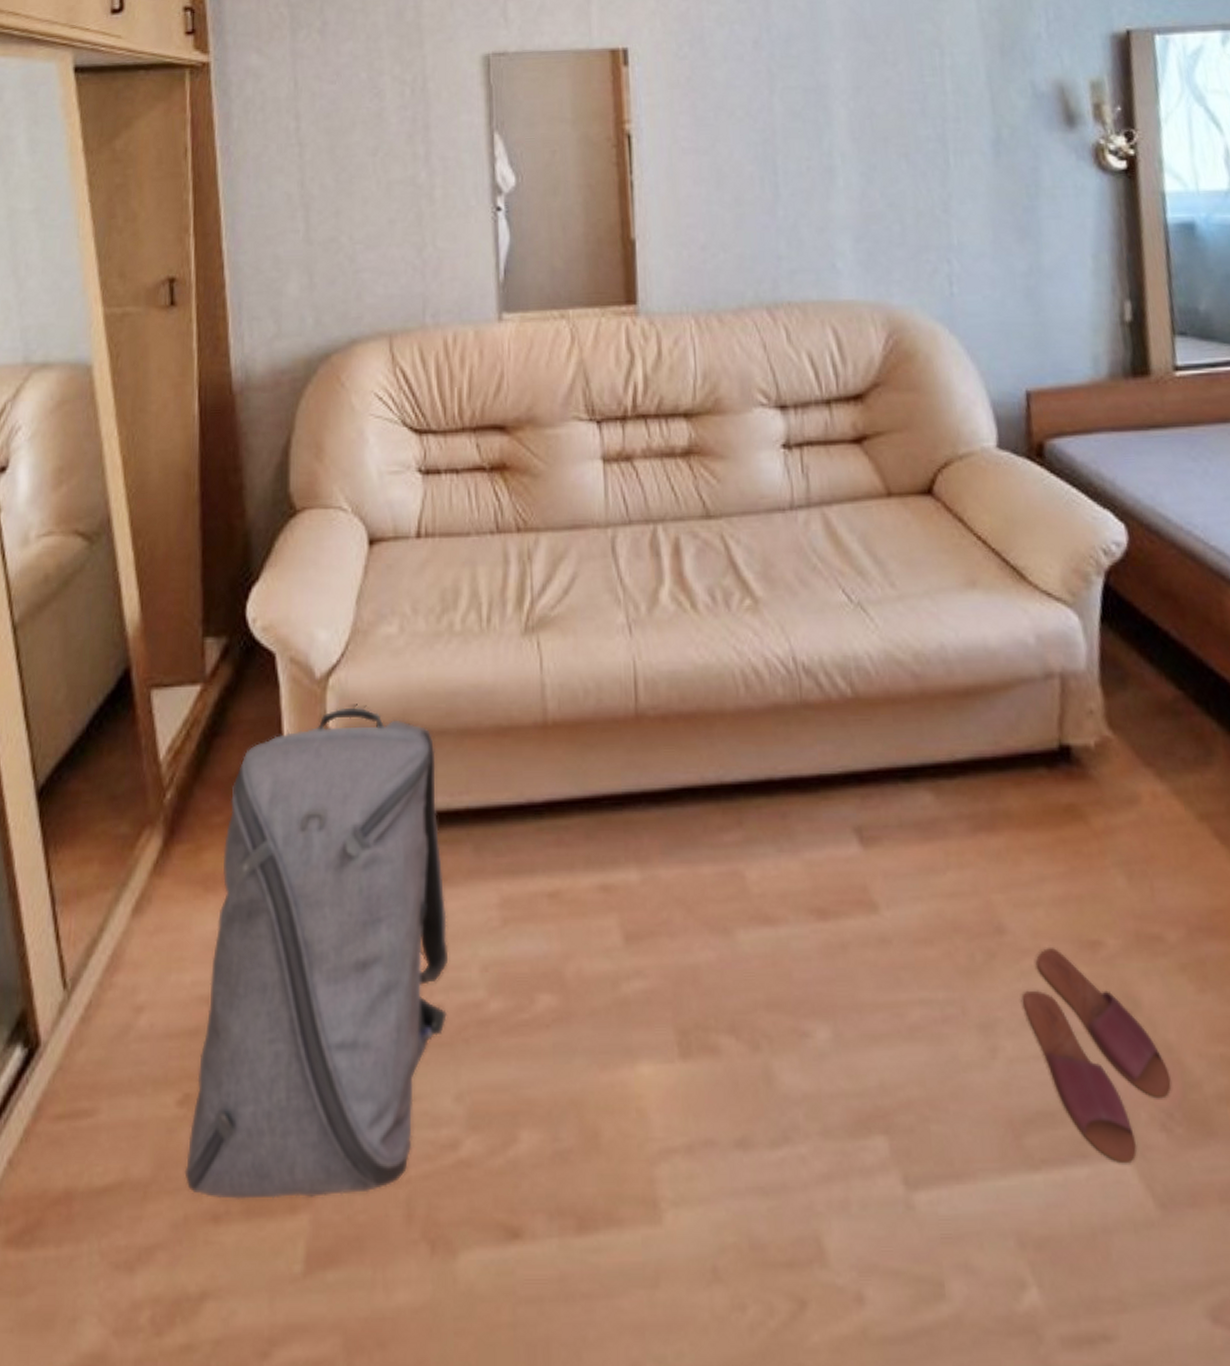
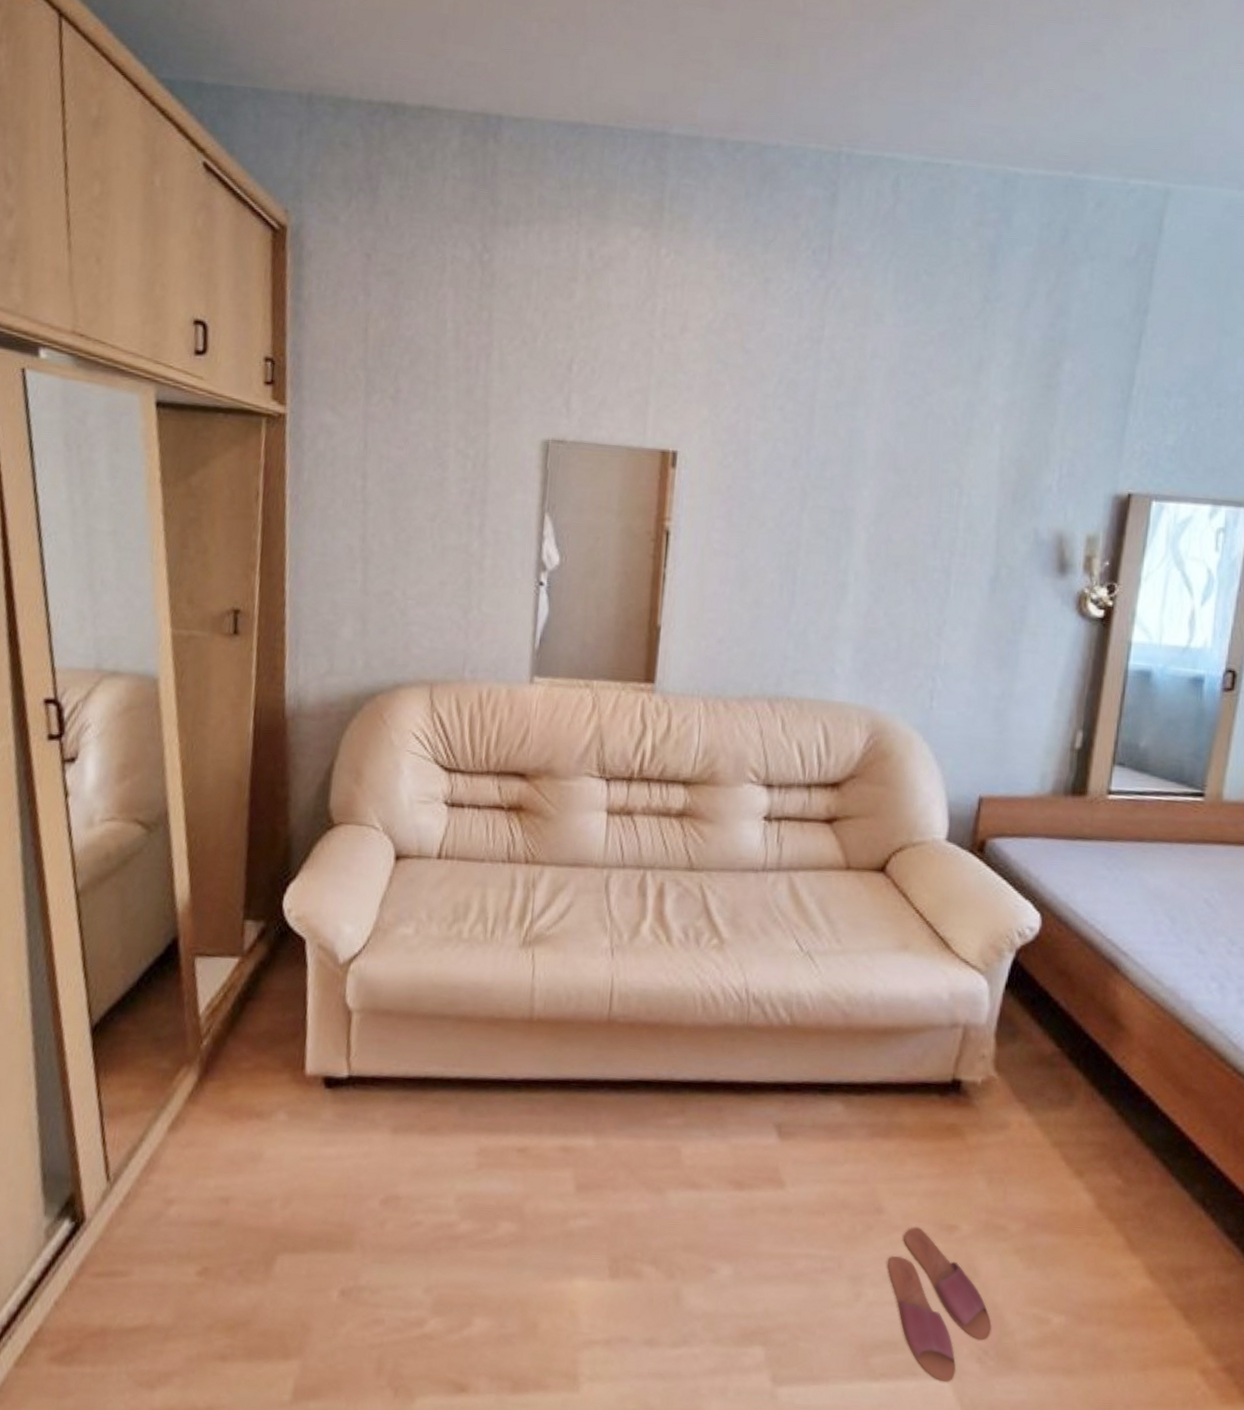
backpack: present [184,707,449,1199] -> none [199,988,436,1351]

